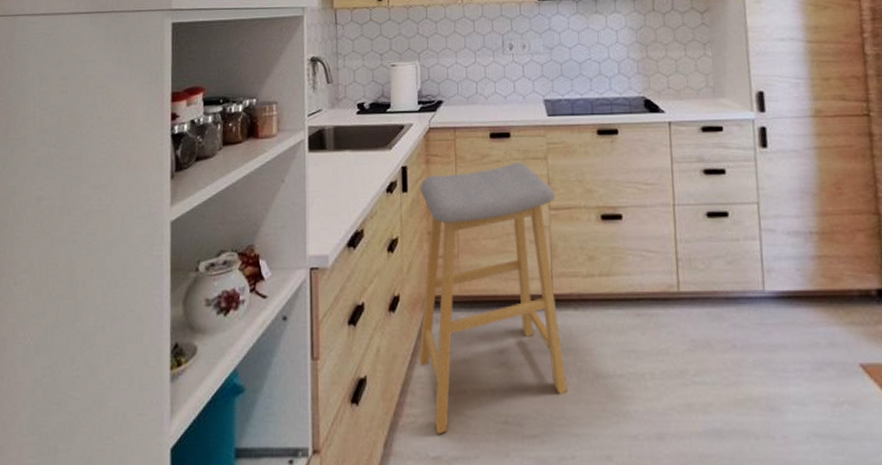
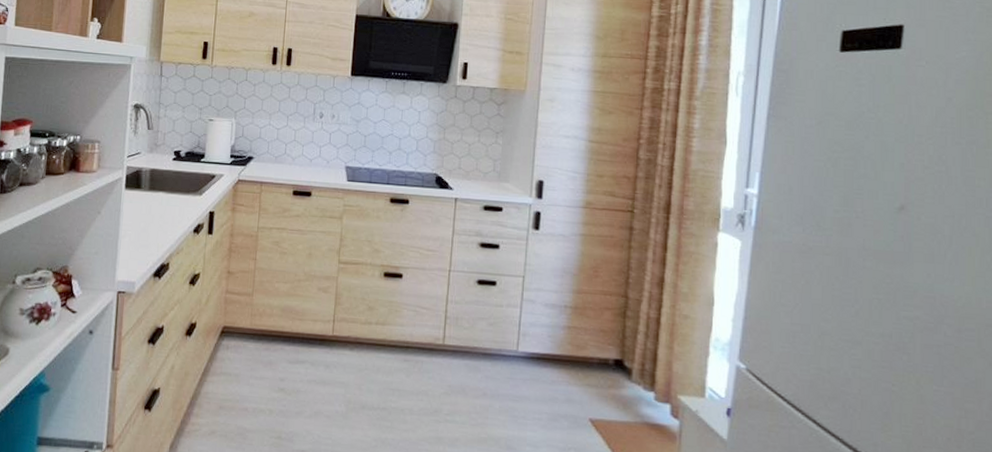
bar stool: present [418,162,567,435] -> none [208,218,346,442]

